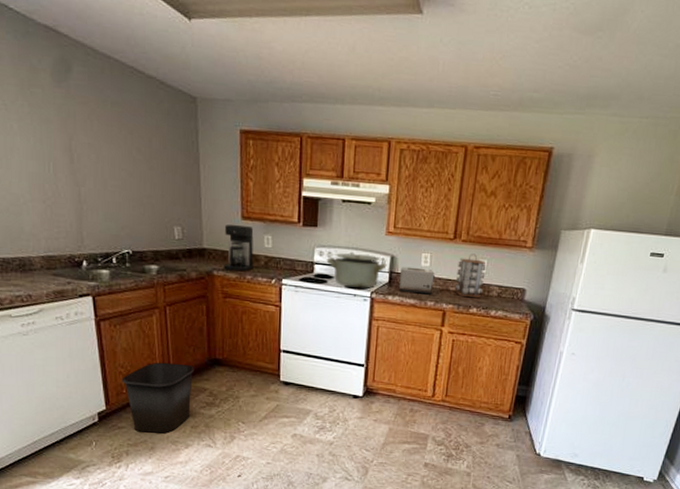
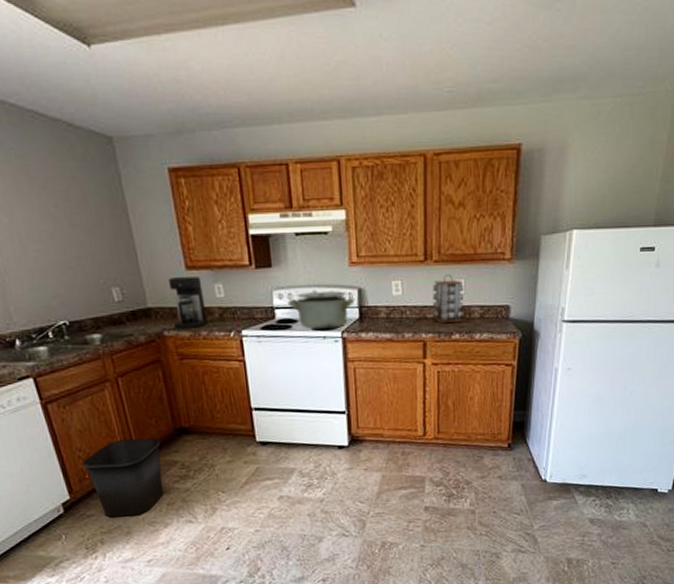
toaster: present [398,266,436,295] -> none [370,297,410,328]

